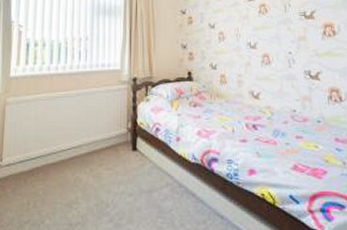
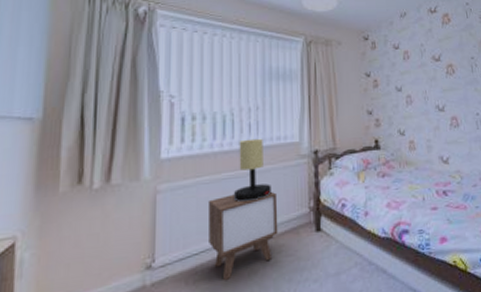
nightstand: none [44,111,101,183] -> present [207,192,278,280]
table lamp: none [64,64,96,119] -> present [233,138,272,203]

